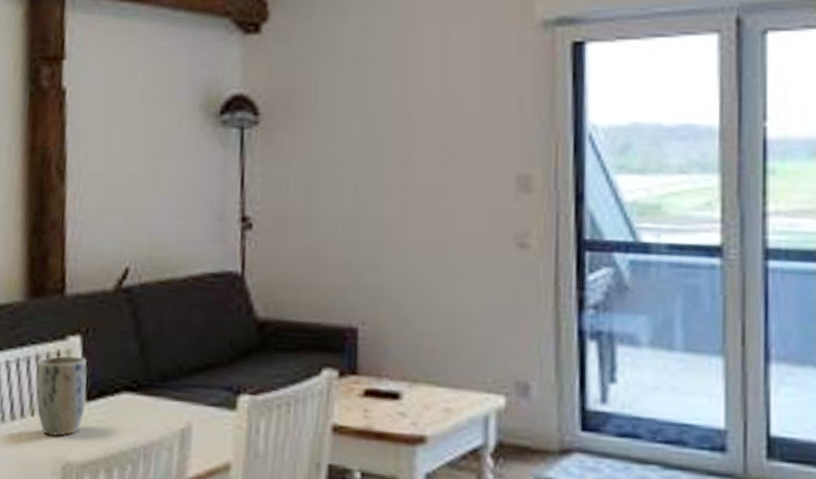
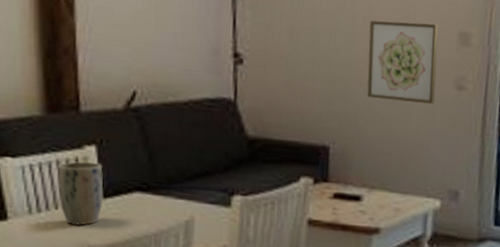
wall art: none [403,167,490,268] -> present [367,20,438,104]

